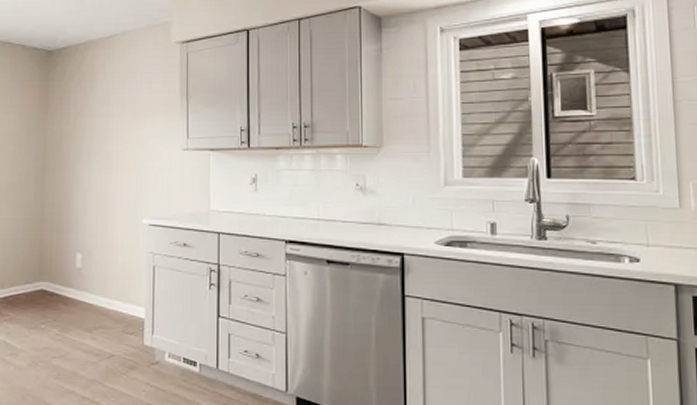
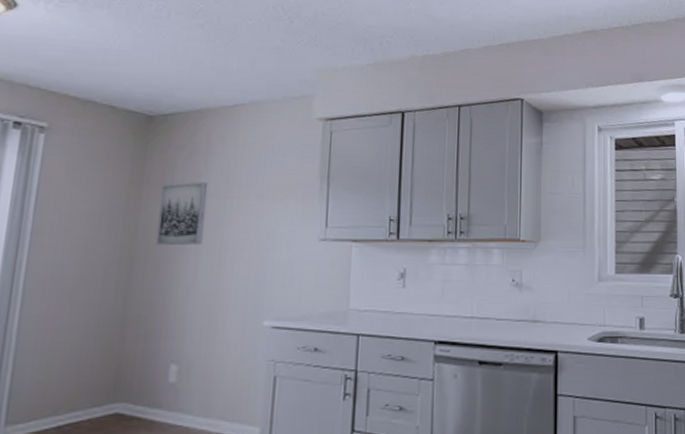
wall art: none [60,103,94,157] -> present [155,182,209,246]

